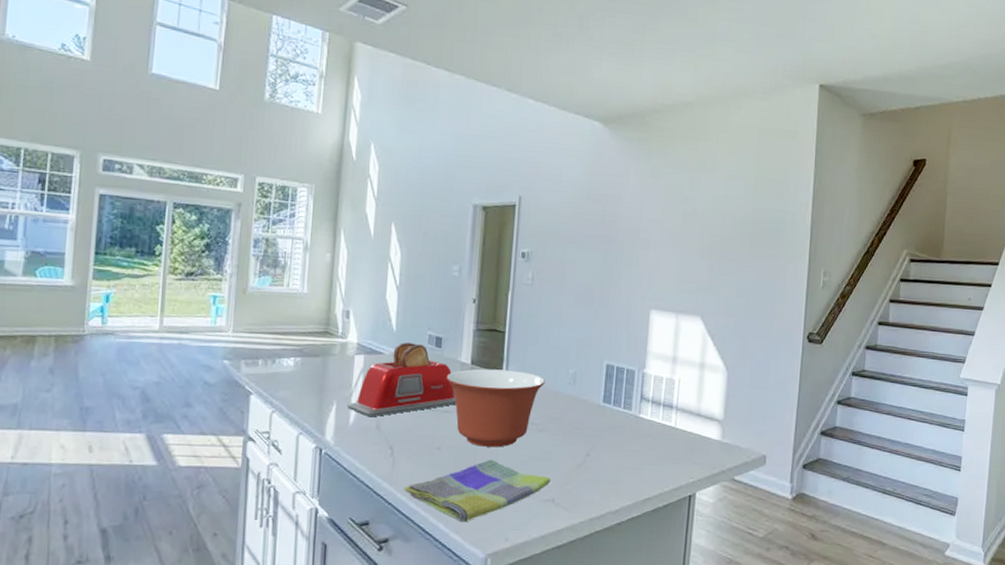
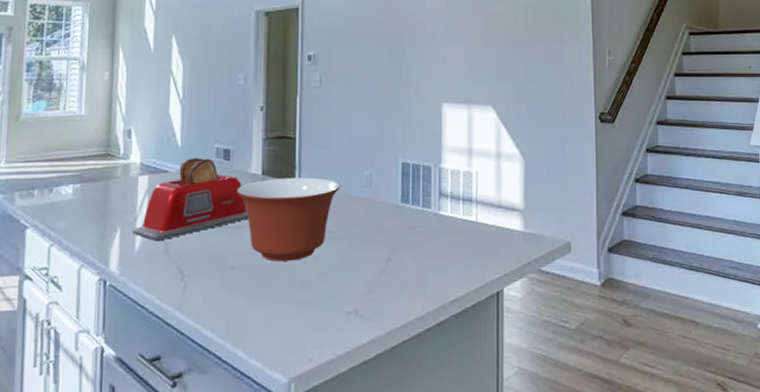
dish towel: present [403,459,551,521] -> none [196,274,352,345]

